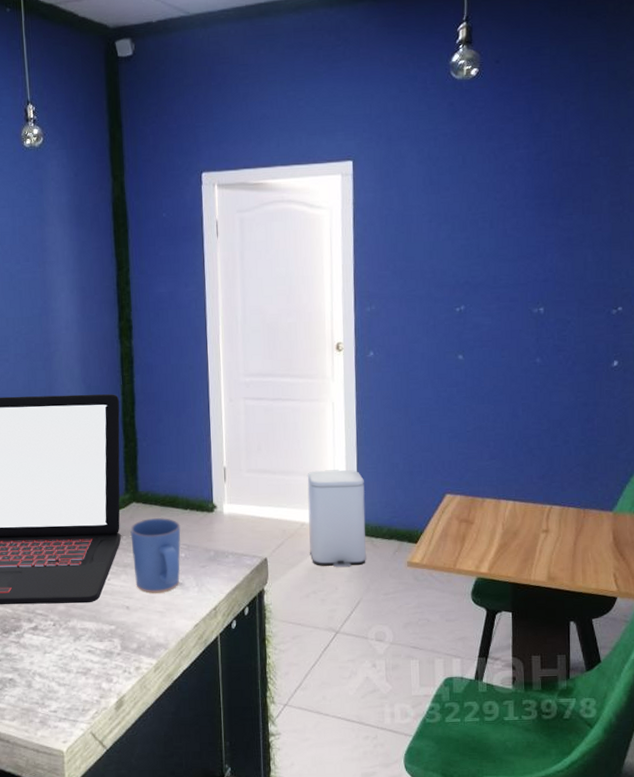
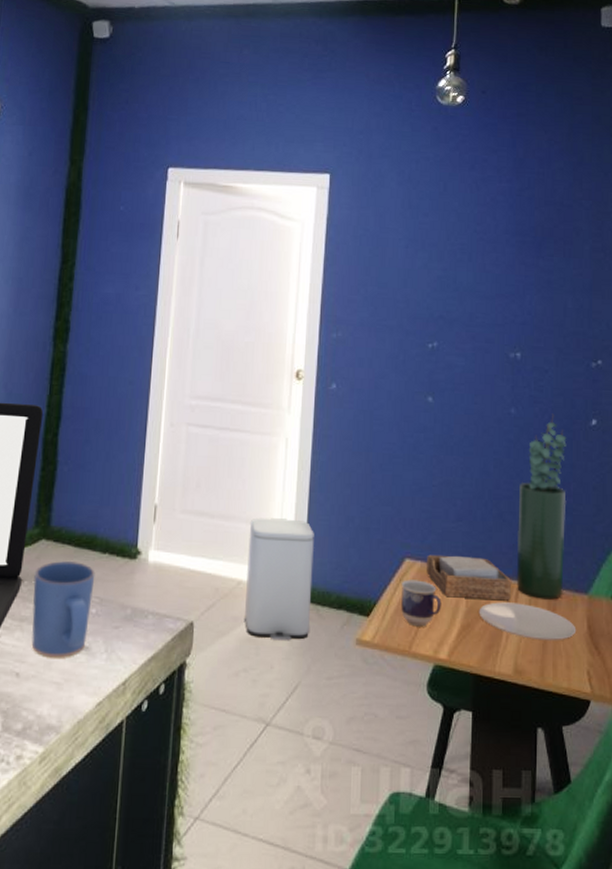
cup: none [444,511,480,549] -> present [401,579,442,627]
napkin holder: none [465,488,542,523] -> present [427,554,511,601]
plate: none [514,523,603,552] -> present [479,602,577,641]
vase: none [545,359,591,519] -> present [516,413,567,600]

